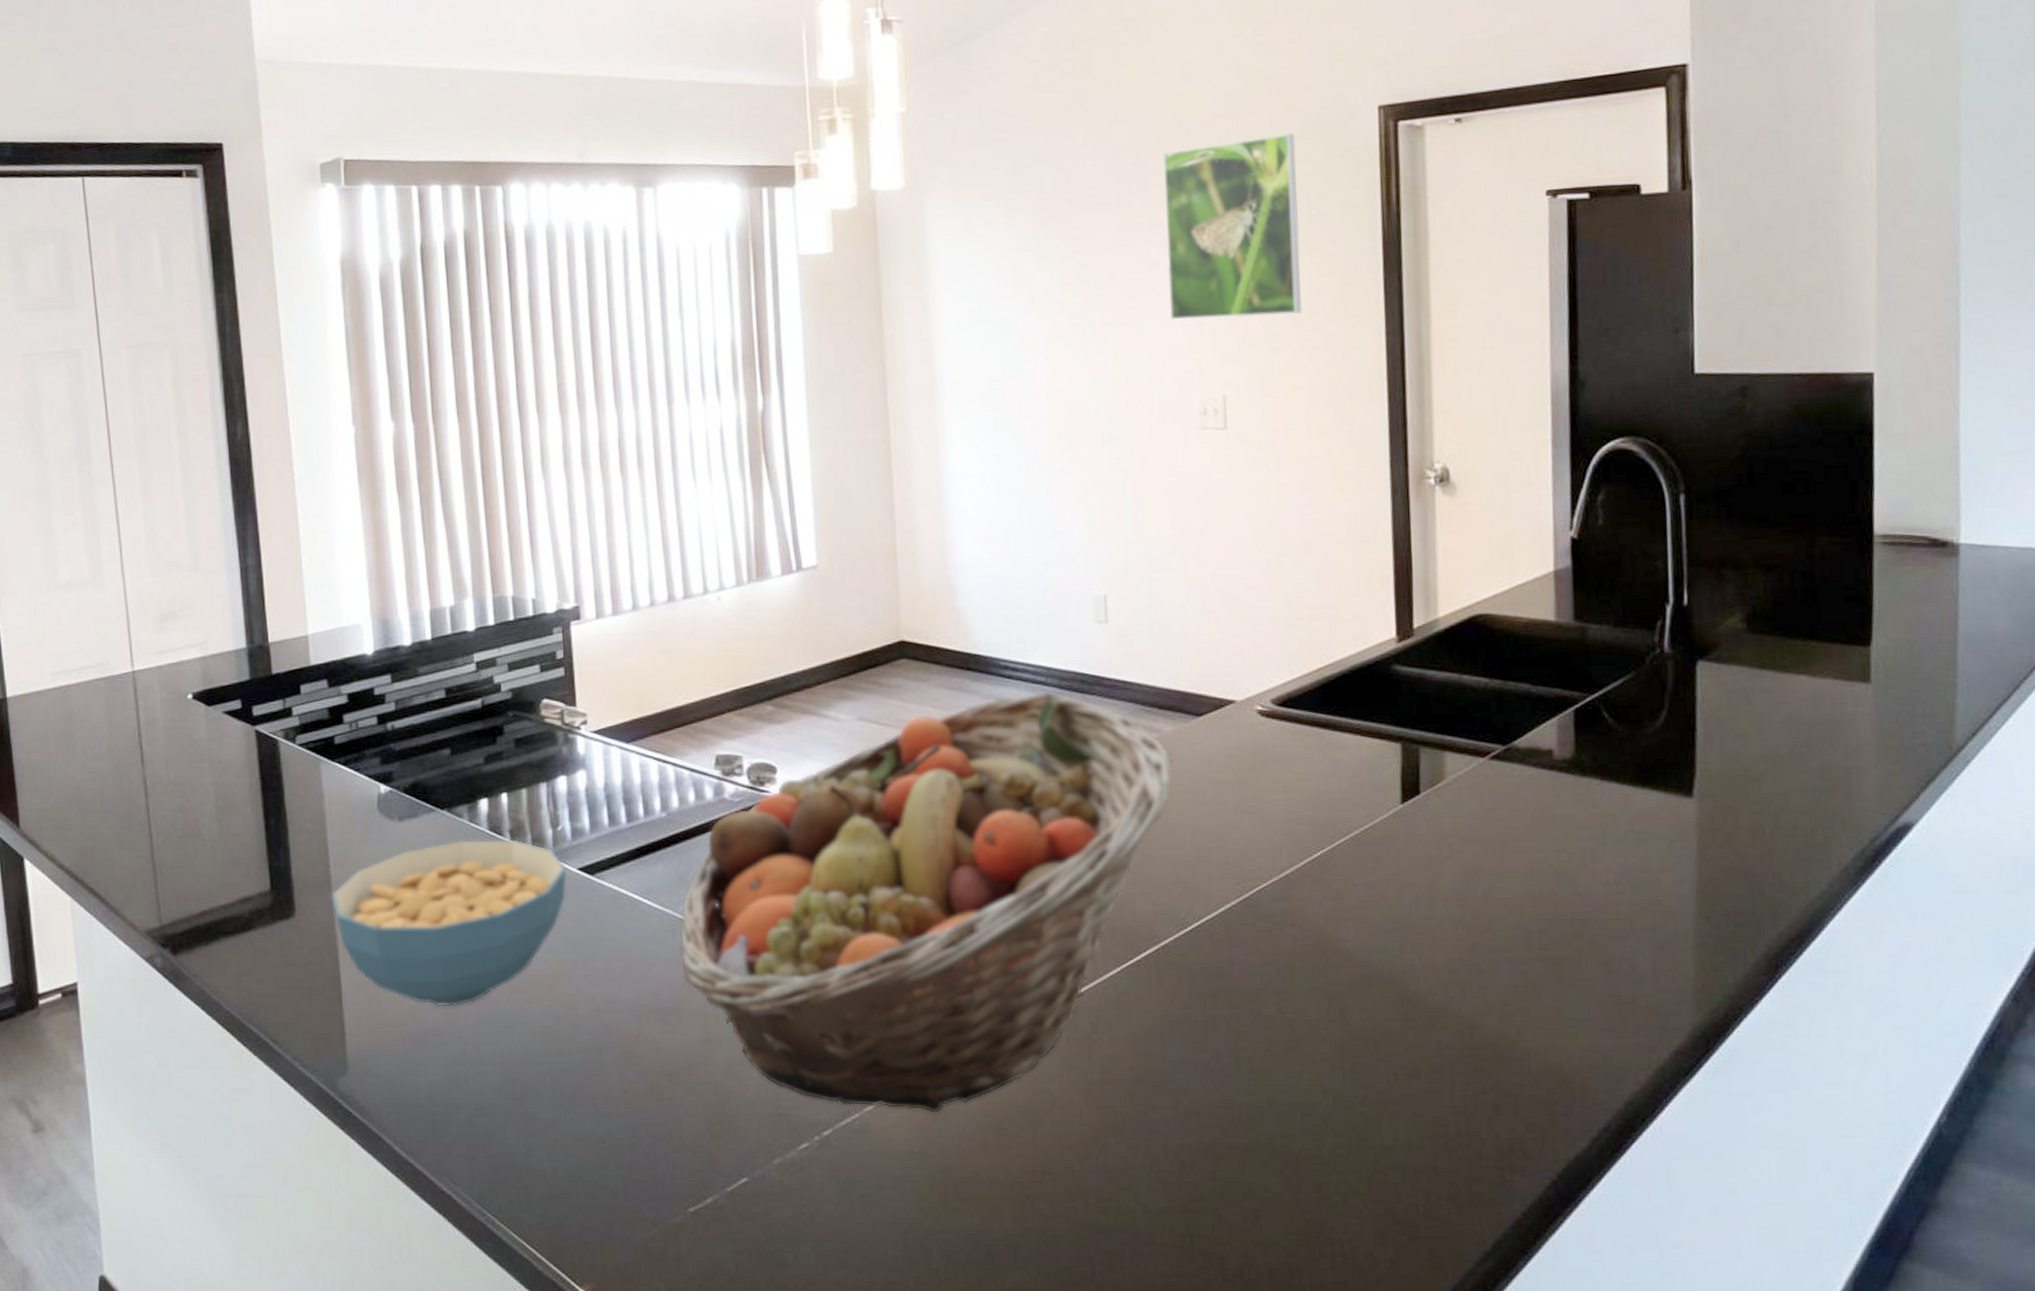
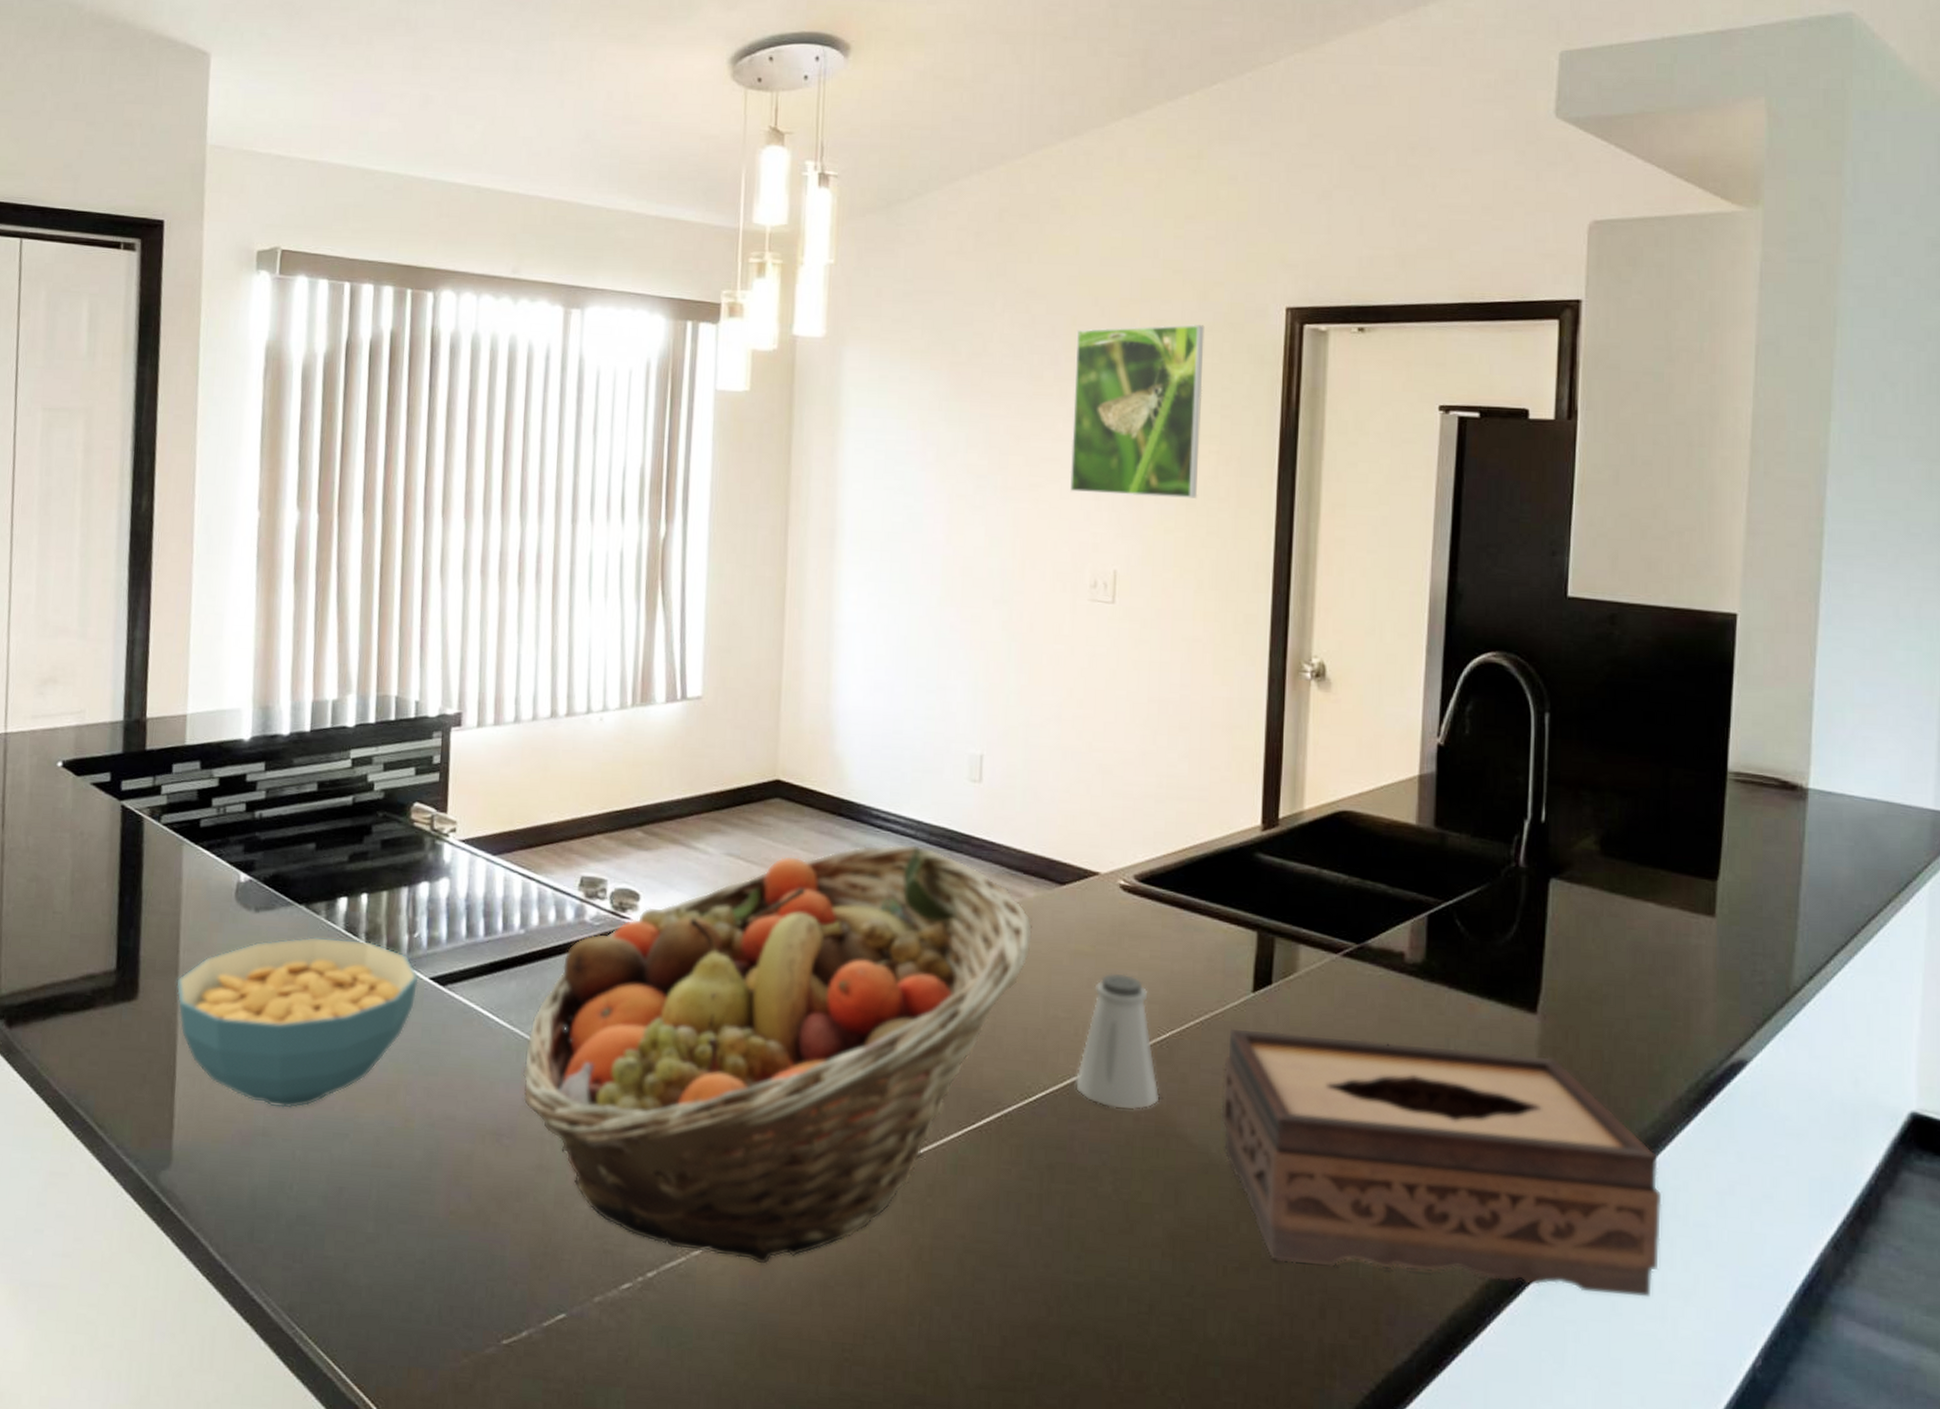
saltshaker: none [1229,798,1316,931] -> present [1074,972,1160,1110]
tissue box: none [1376,838,1836,1067] -> present [1221,1027,1662,1299]

